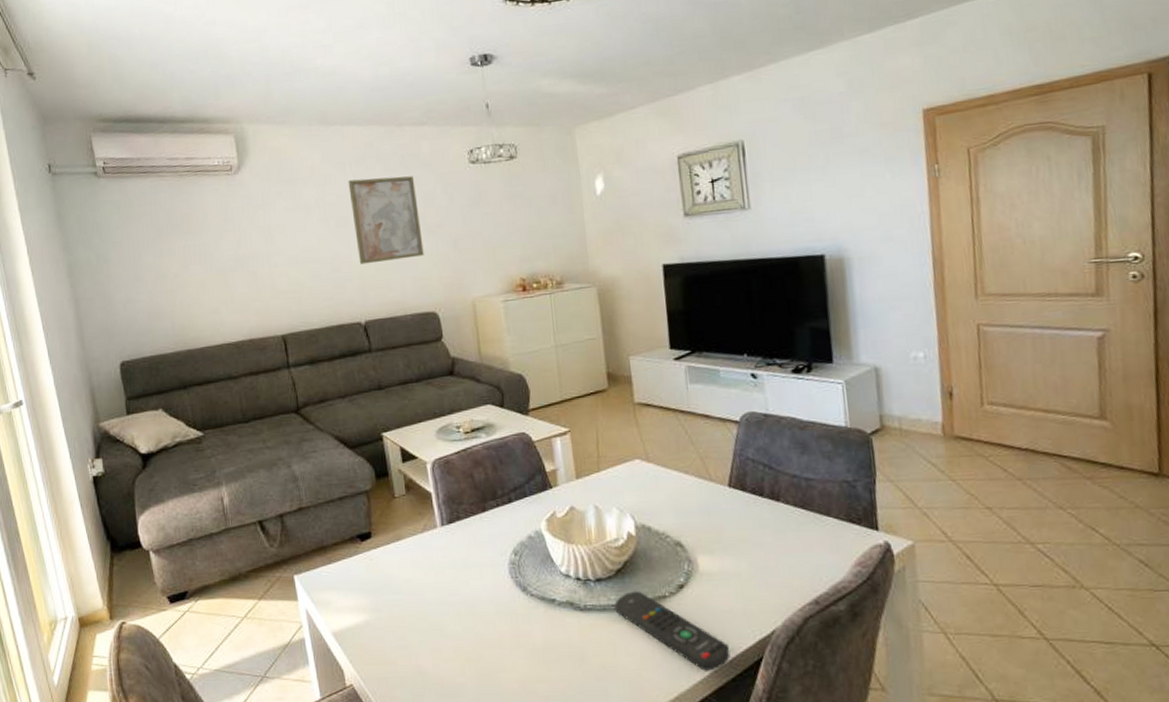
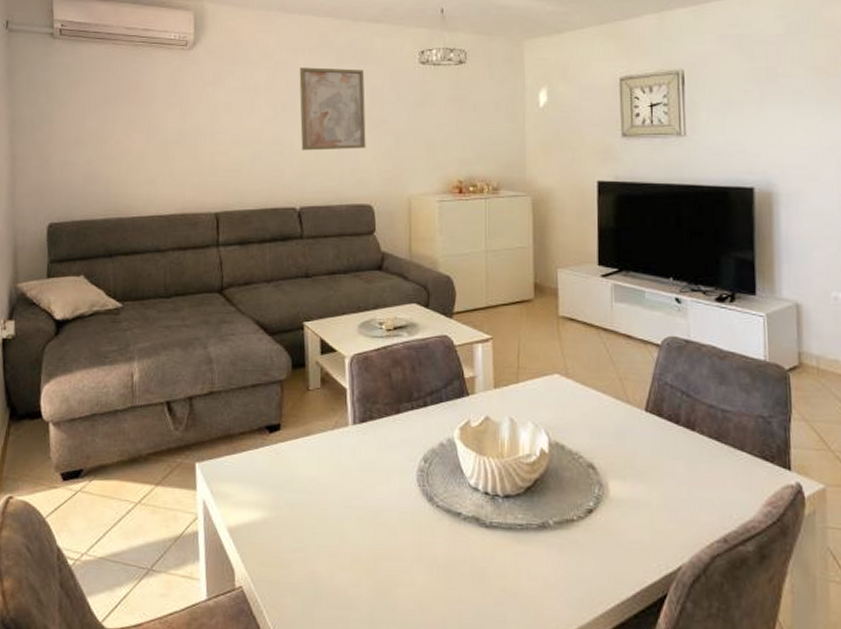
remote control: present [614,591,731,671] -> none [521,511,635,605]

